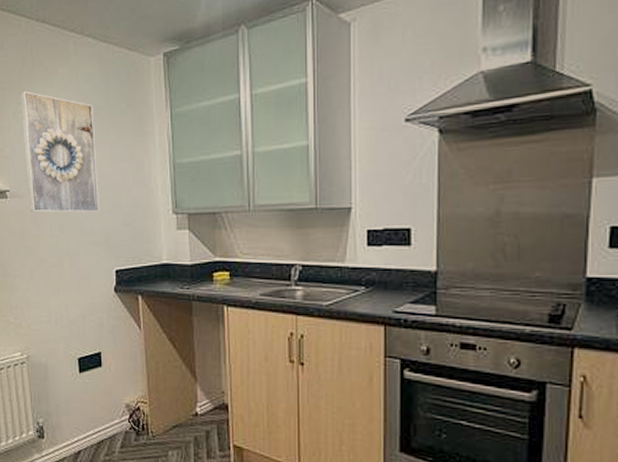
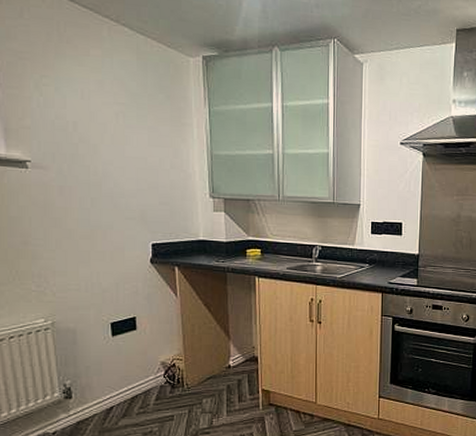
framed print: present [20,90,99,213] -> none [44,64,135,190]

